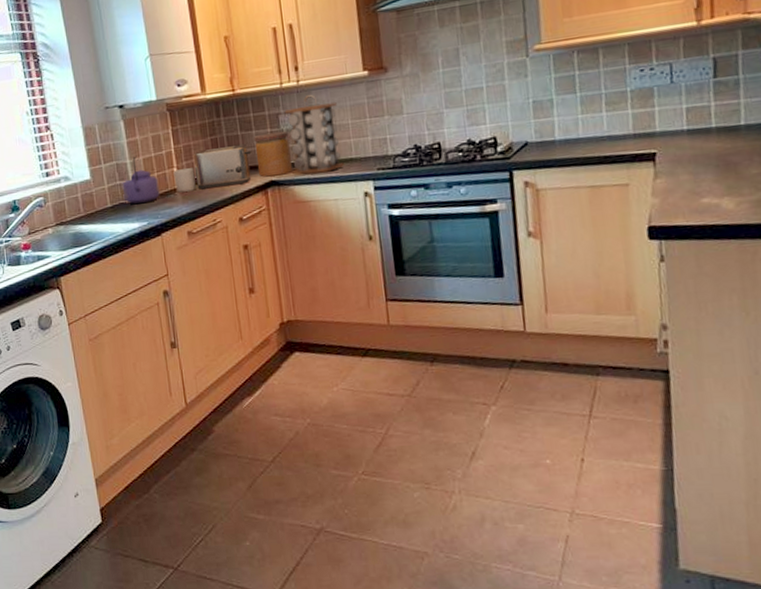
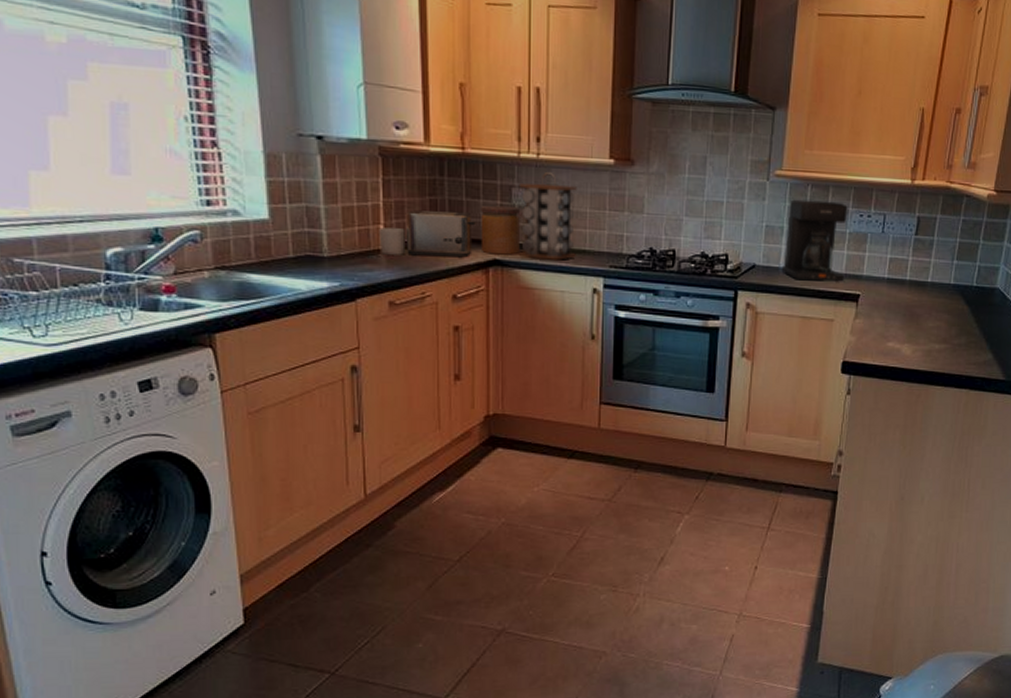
kettle: present [122,156,160,205] -> none [311,201,359,261]
coffee maker: none [555,62,633,150] -> present [781,199,848,282]

